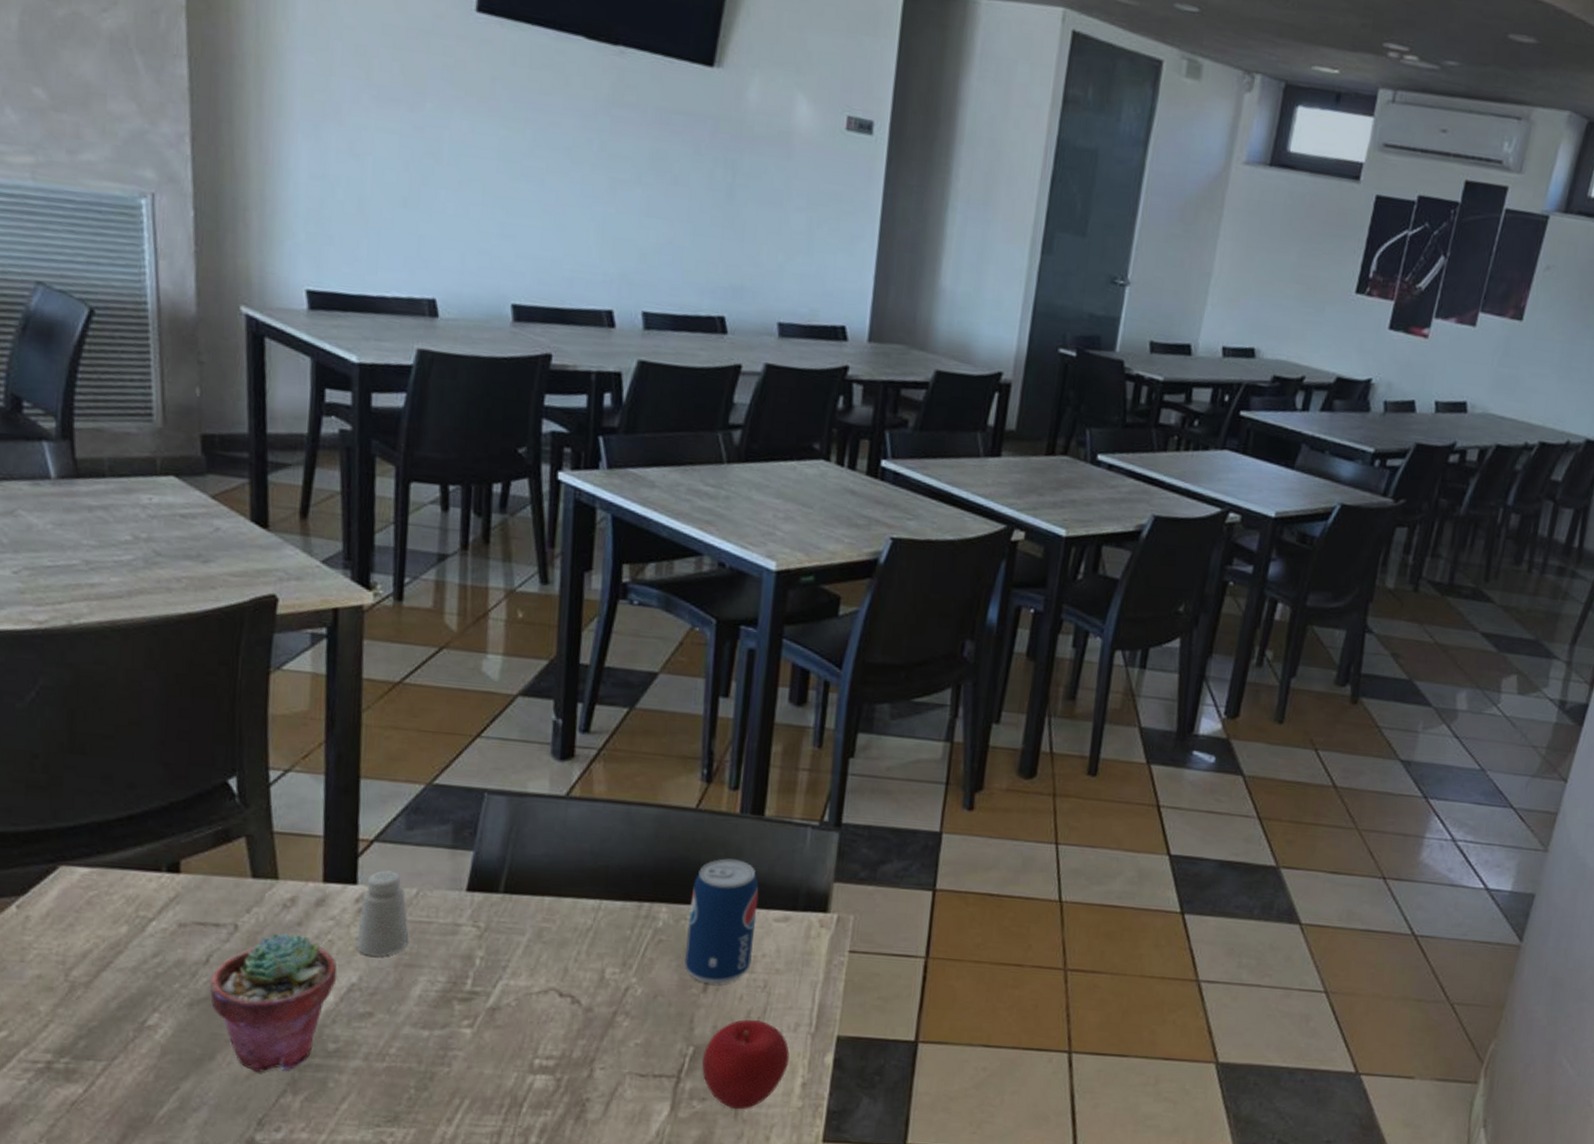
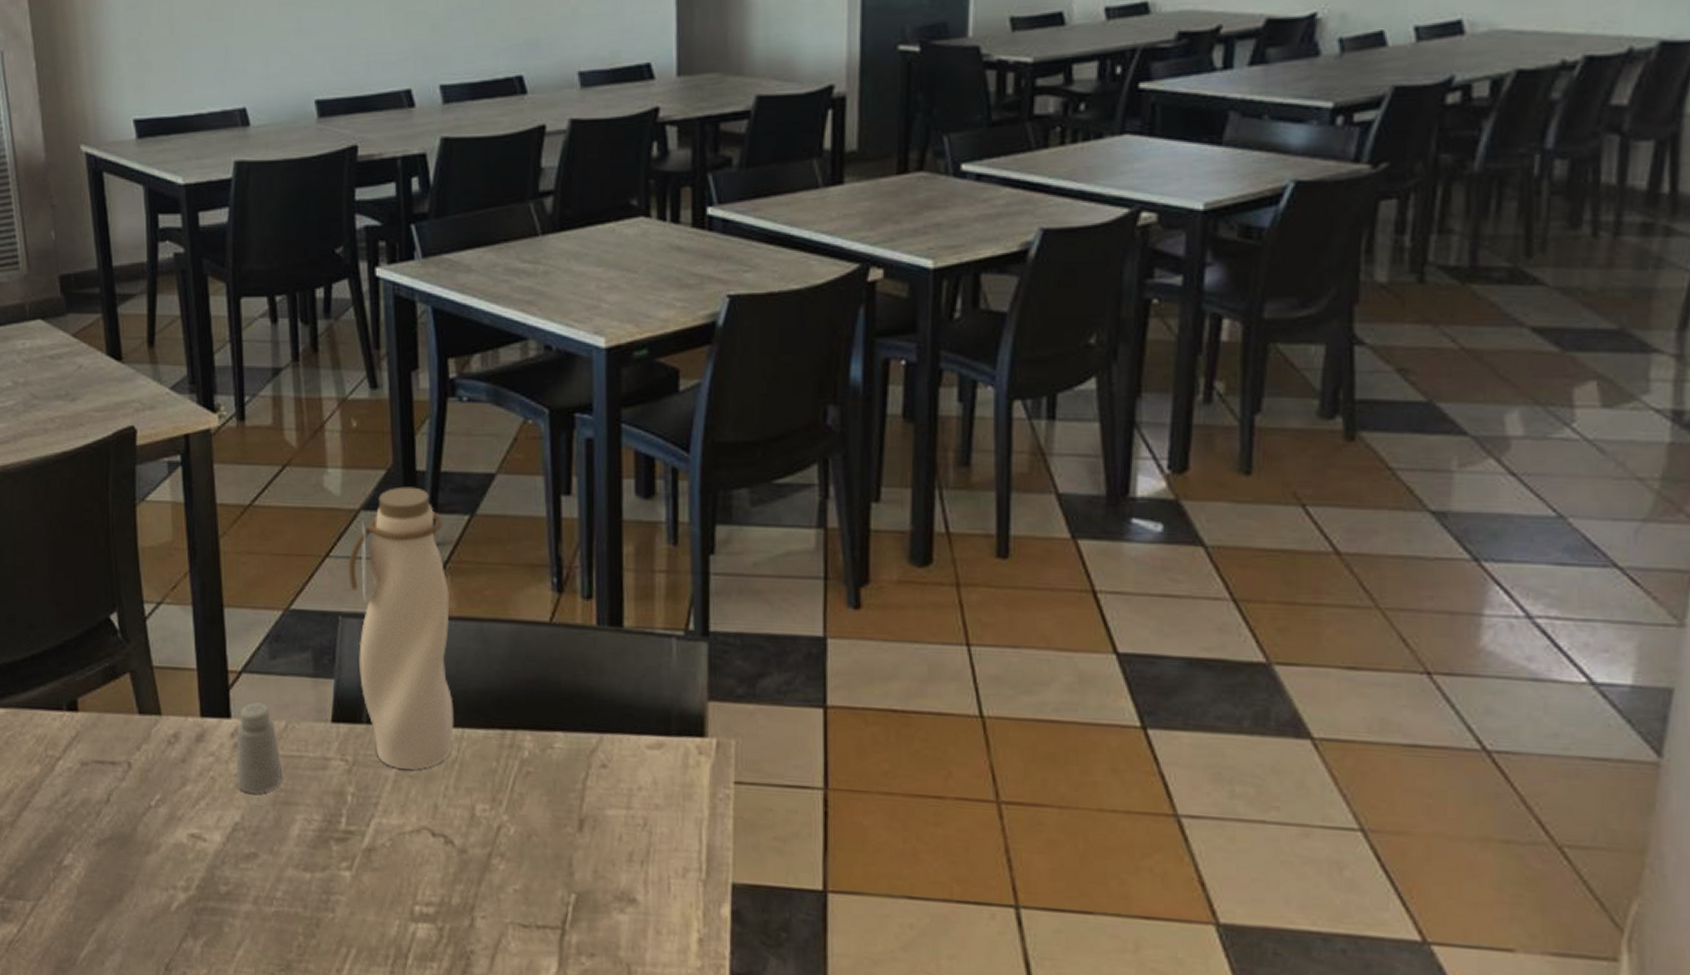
potted succulent: present [209,932,337,1072] -> none [112,770,222,915]
water bottle: none [499,677,602,936] -> present [348,486,454,770]
beverage can: present [684,858,759,985] -> none [555,677,628,823]
apple: present [702,1018,790,1110] -> none [587,862,681,969]

